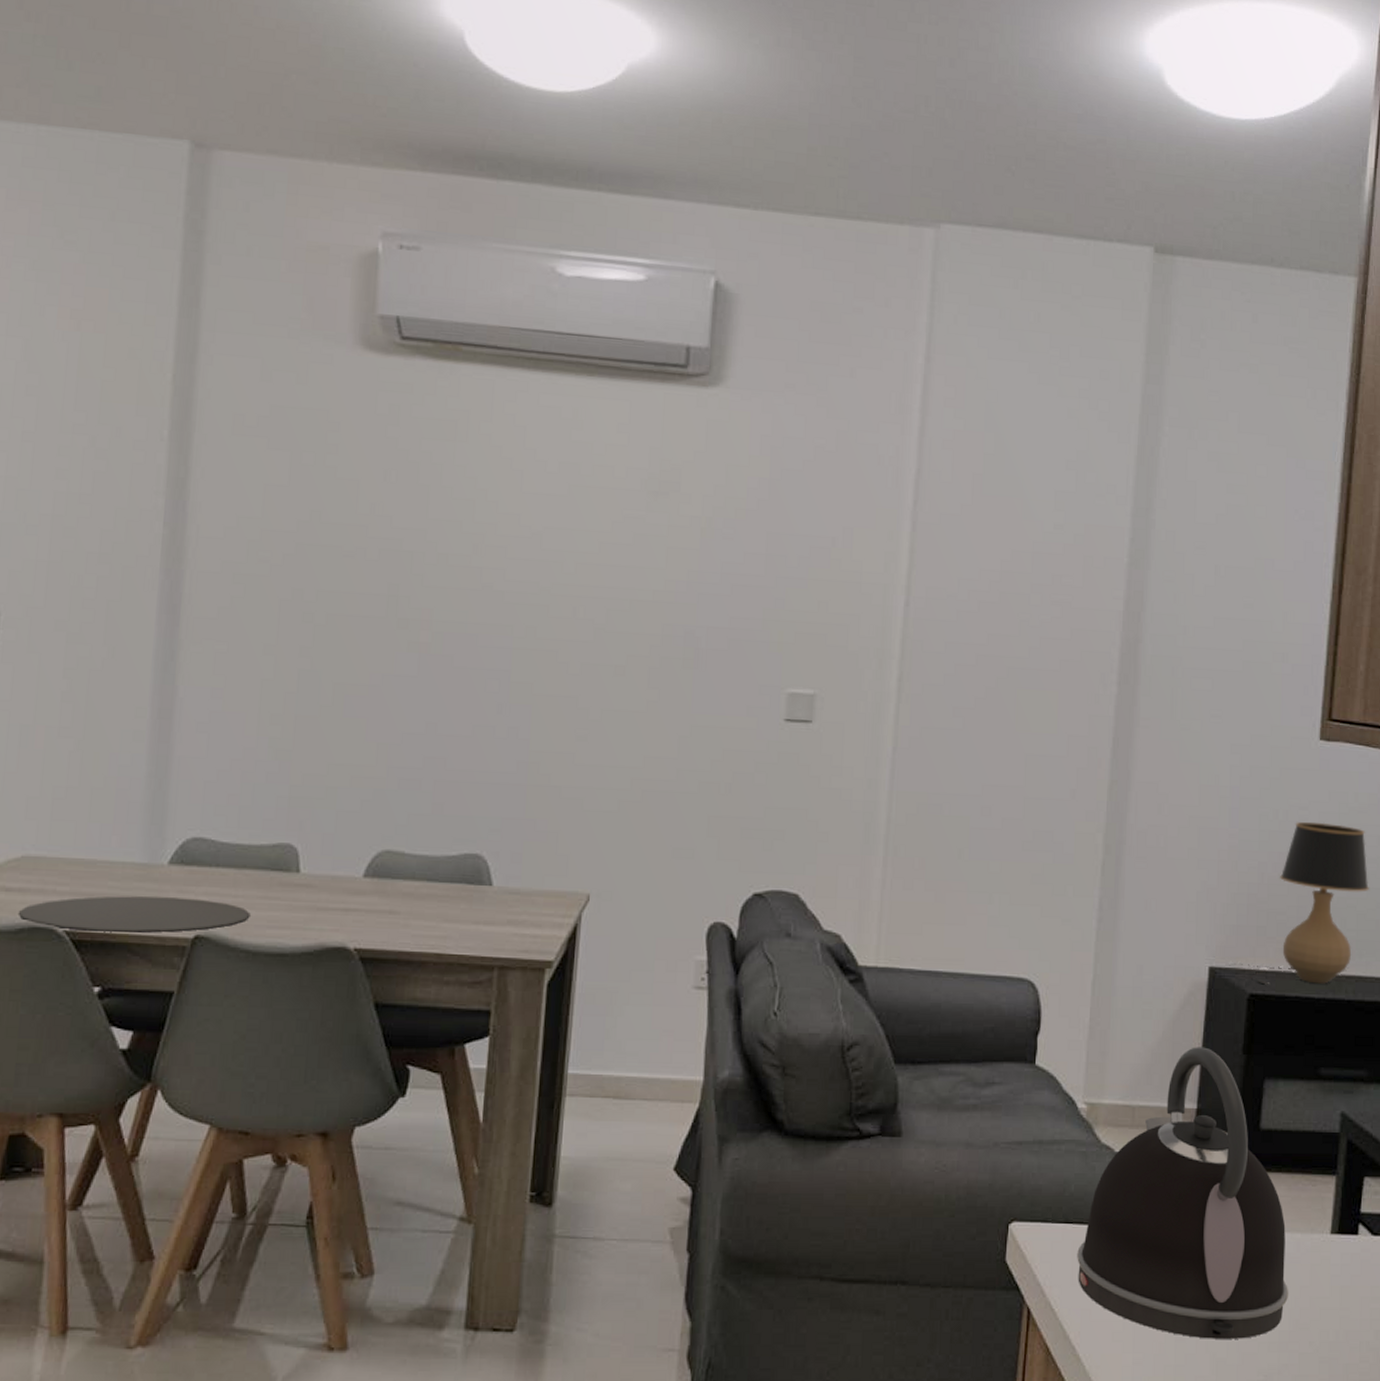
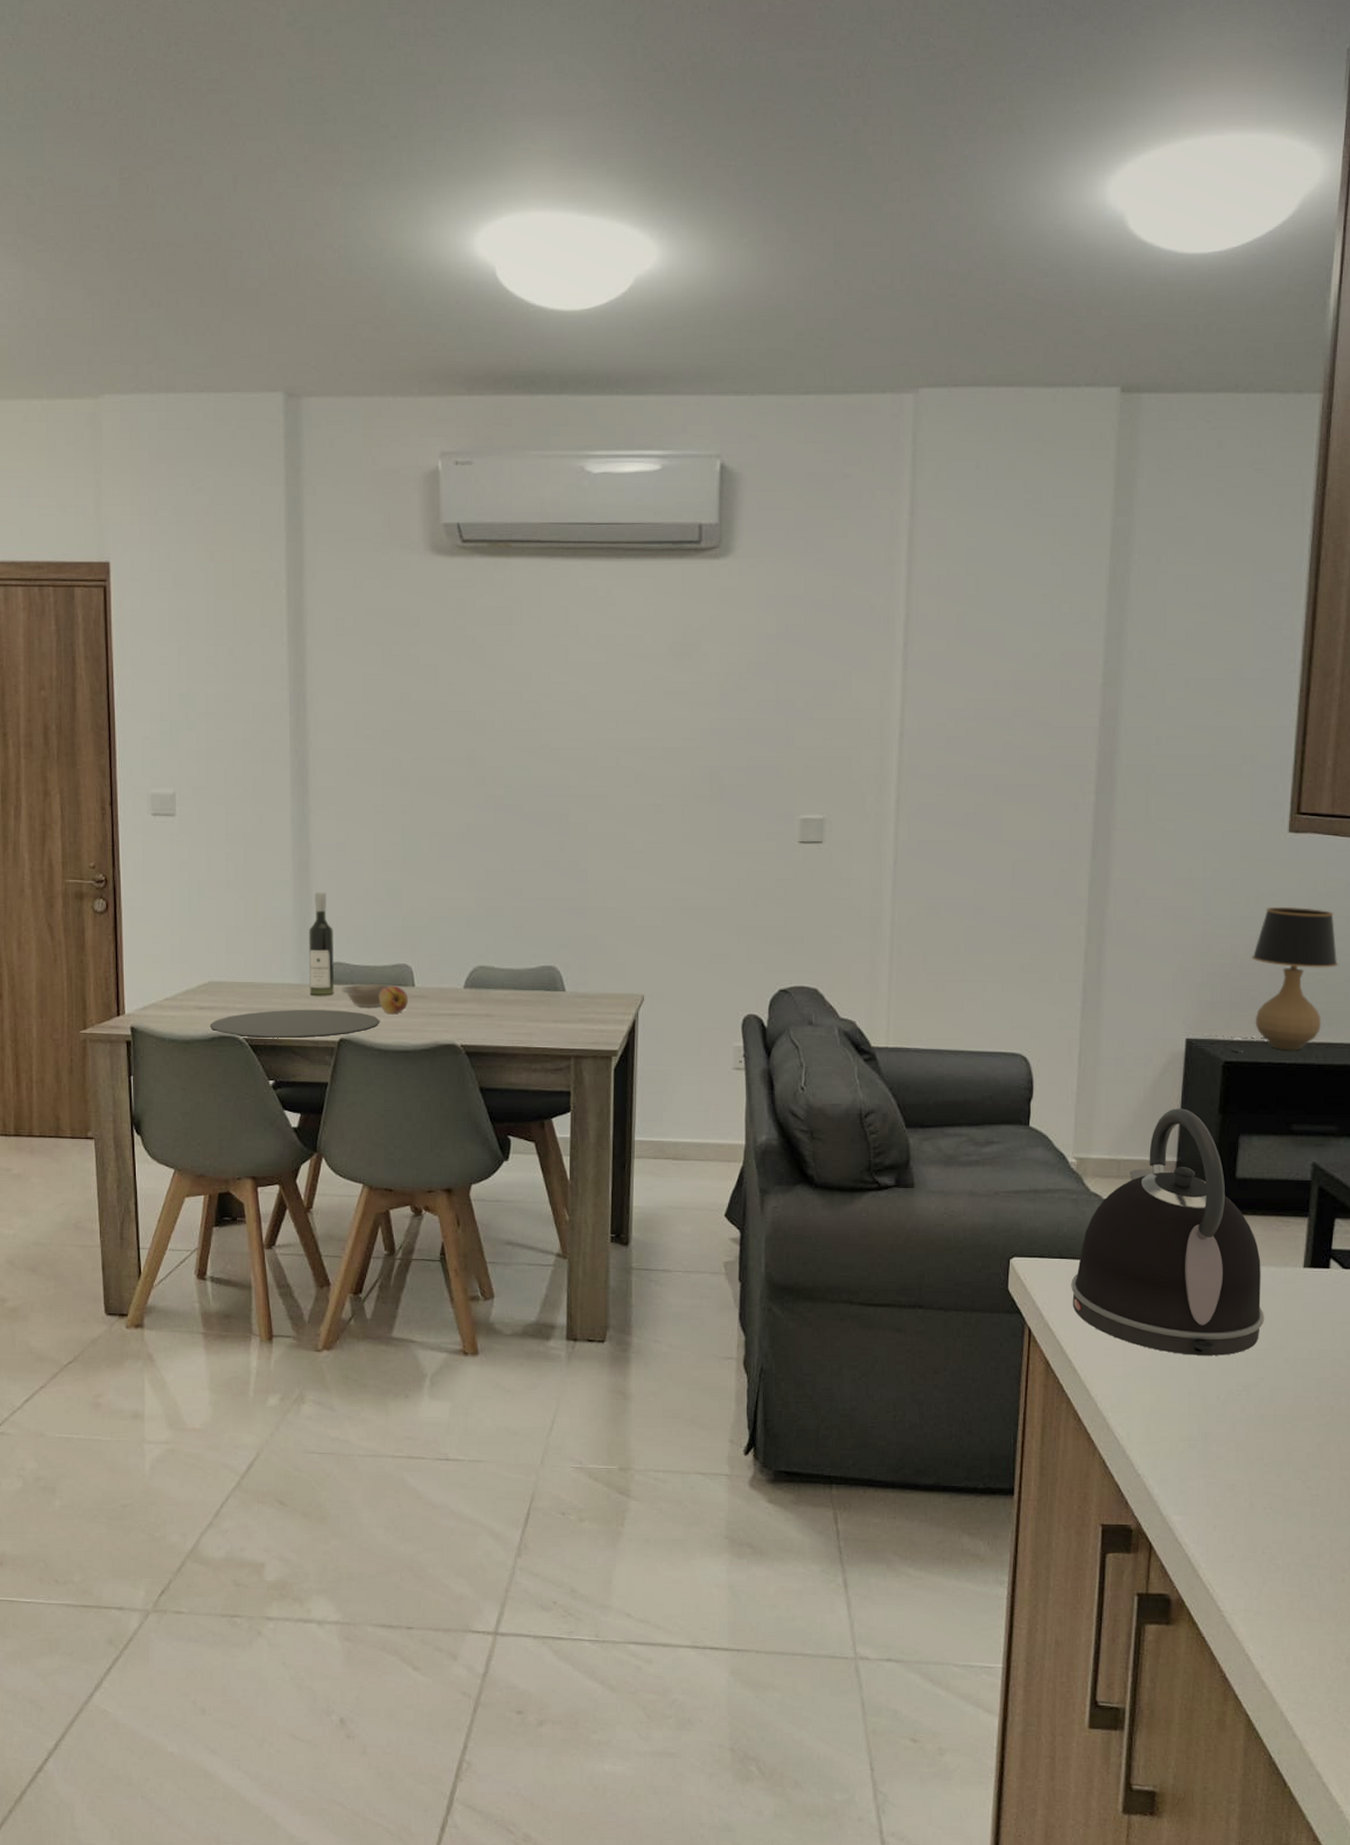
bottle: none [159,748,198,882] -> present [309,892,335,997]
bowl: none [201,867,280,897] -> present [341,984,400,1008]
fruit: none [251,870,291,907] -> present [379,985,409,1015]

